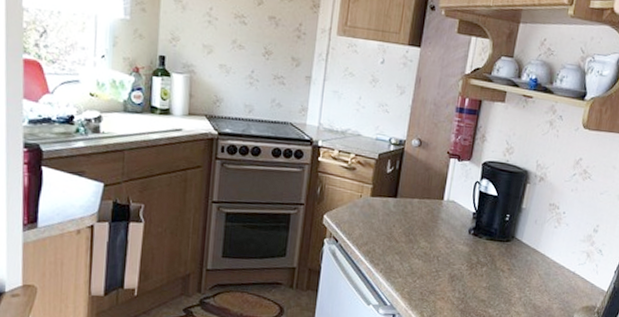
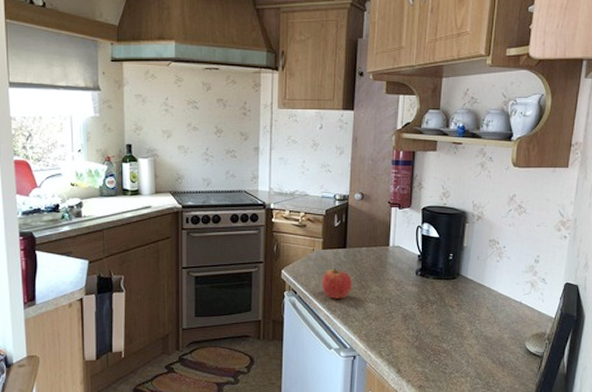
apple: none [366,218,400,252] -> present [321,268,352,299]

